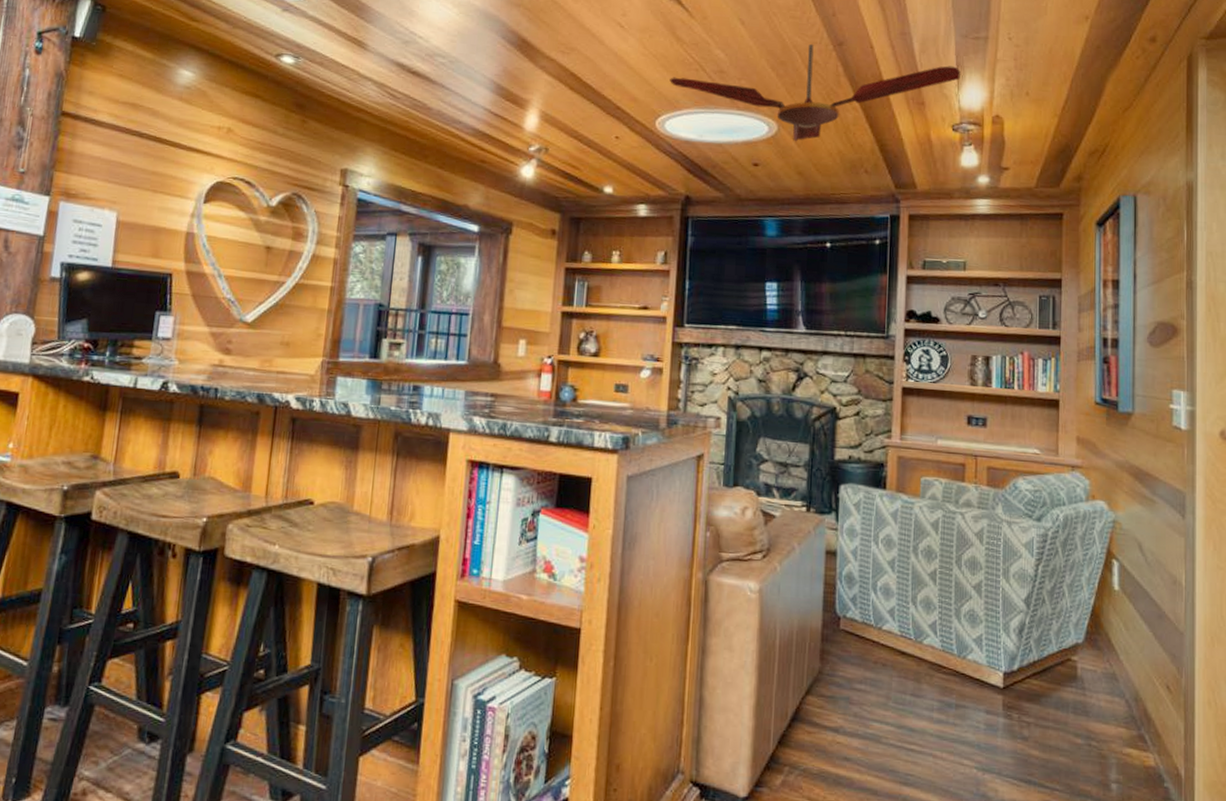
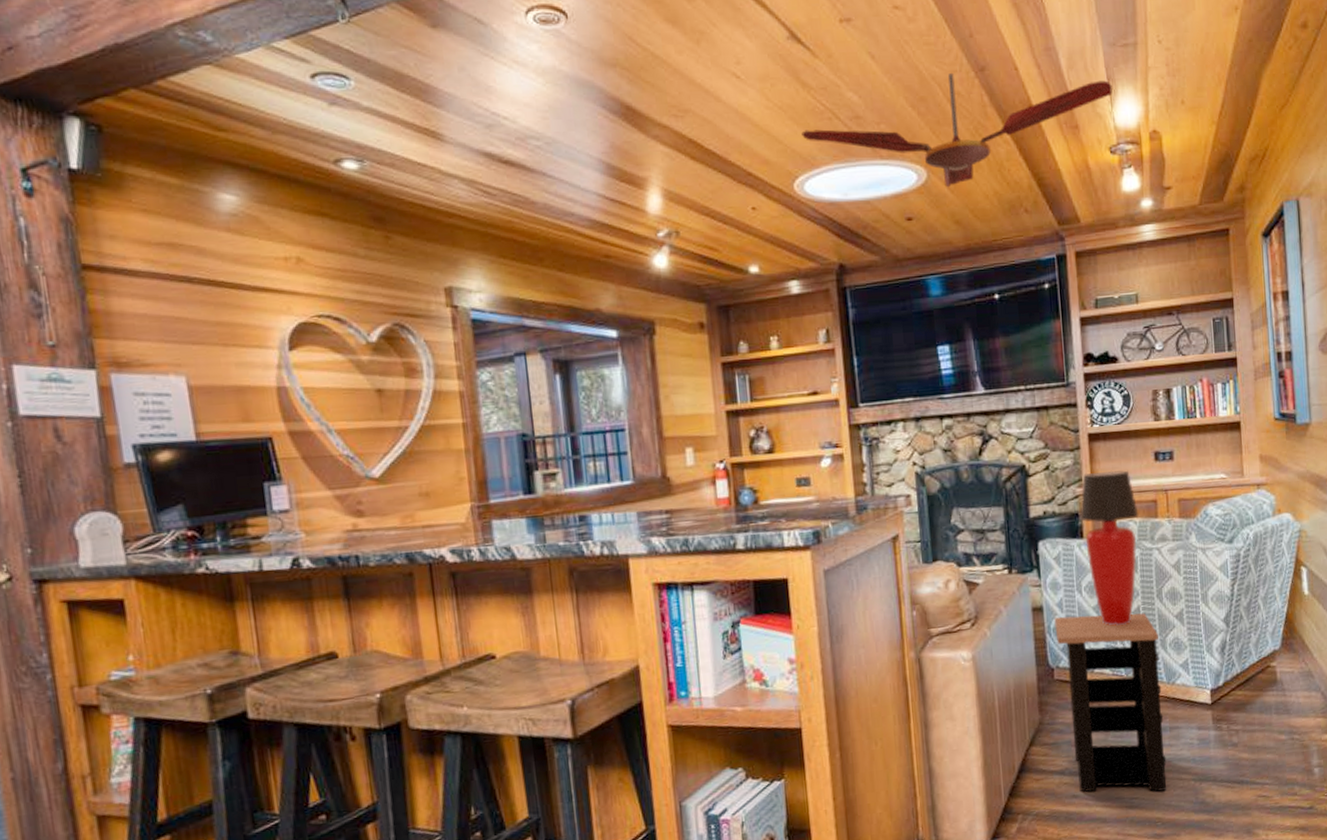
side table: none [846,564,953,773] -> present [1054,613,1167,792]
table lamp: none [885,425,945,586] -> present [1080,470,1139,626]

